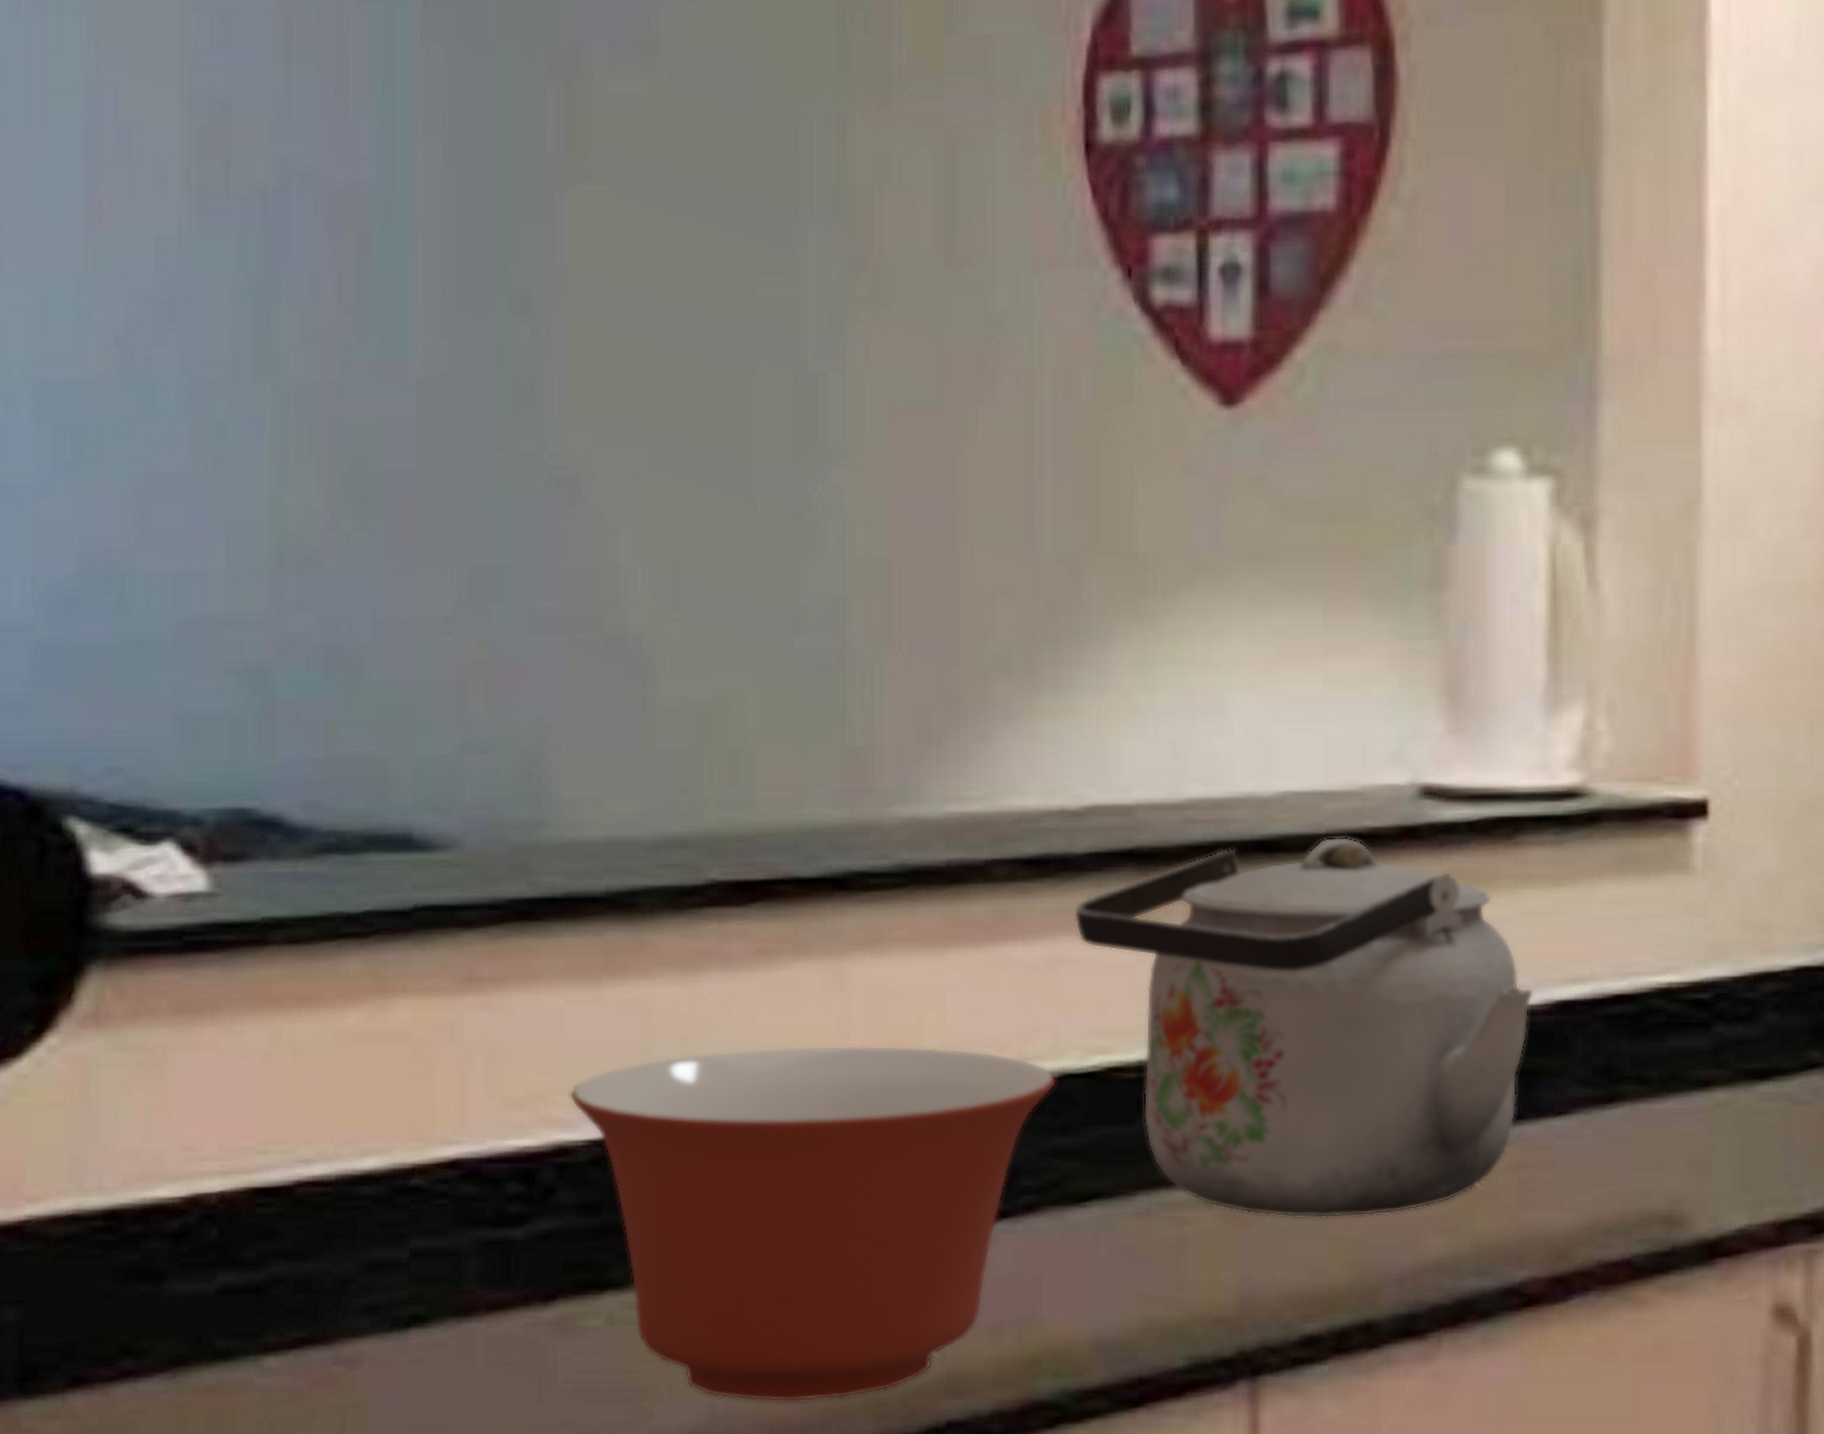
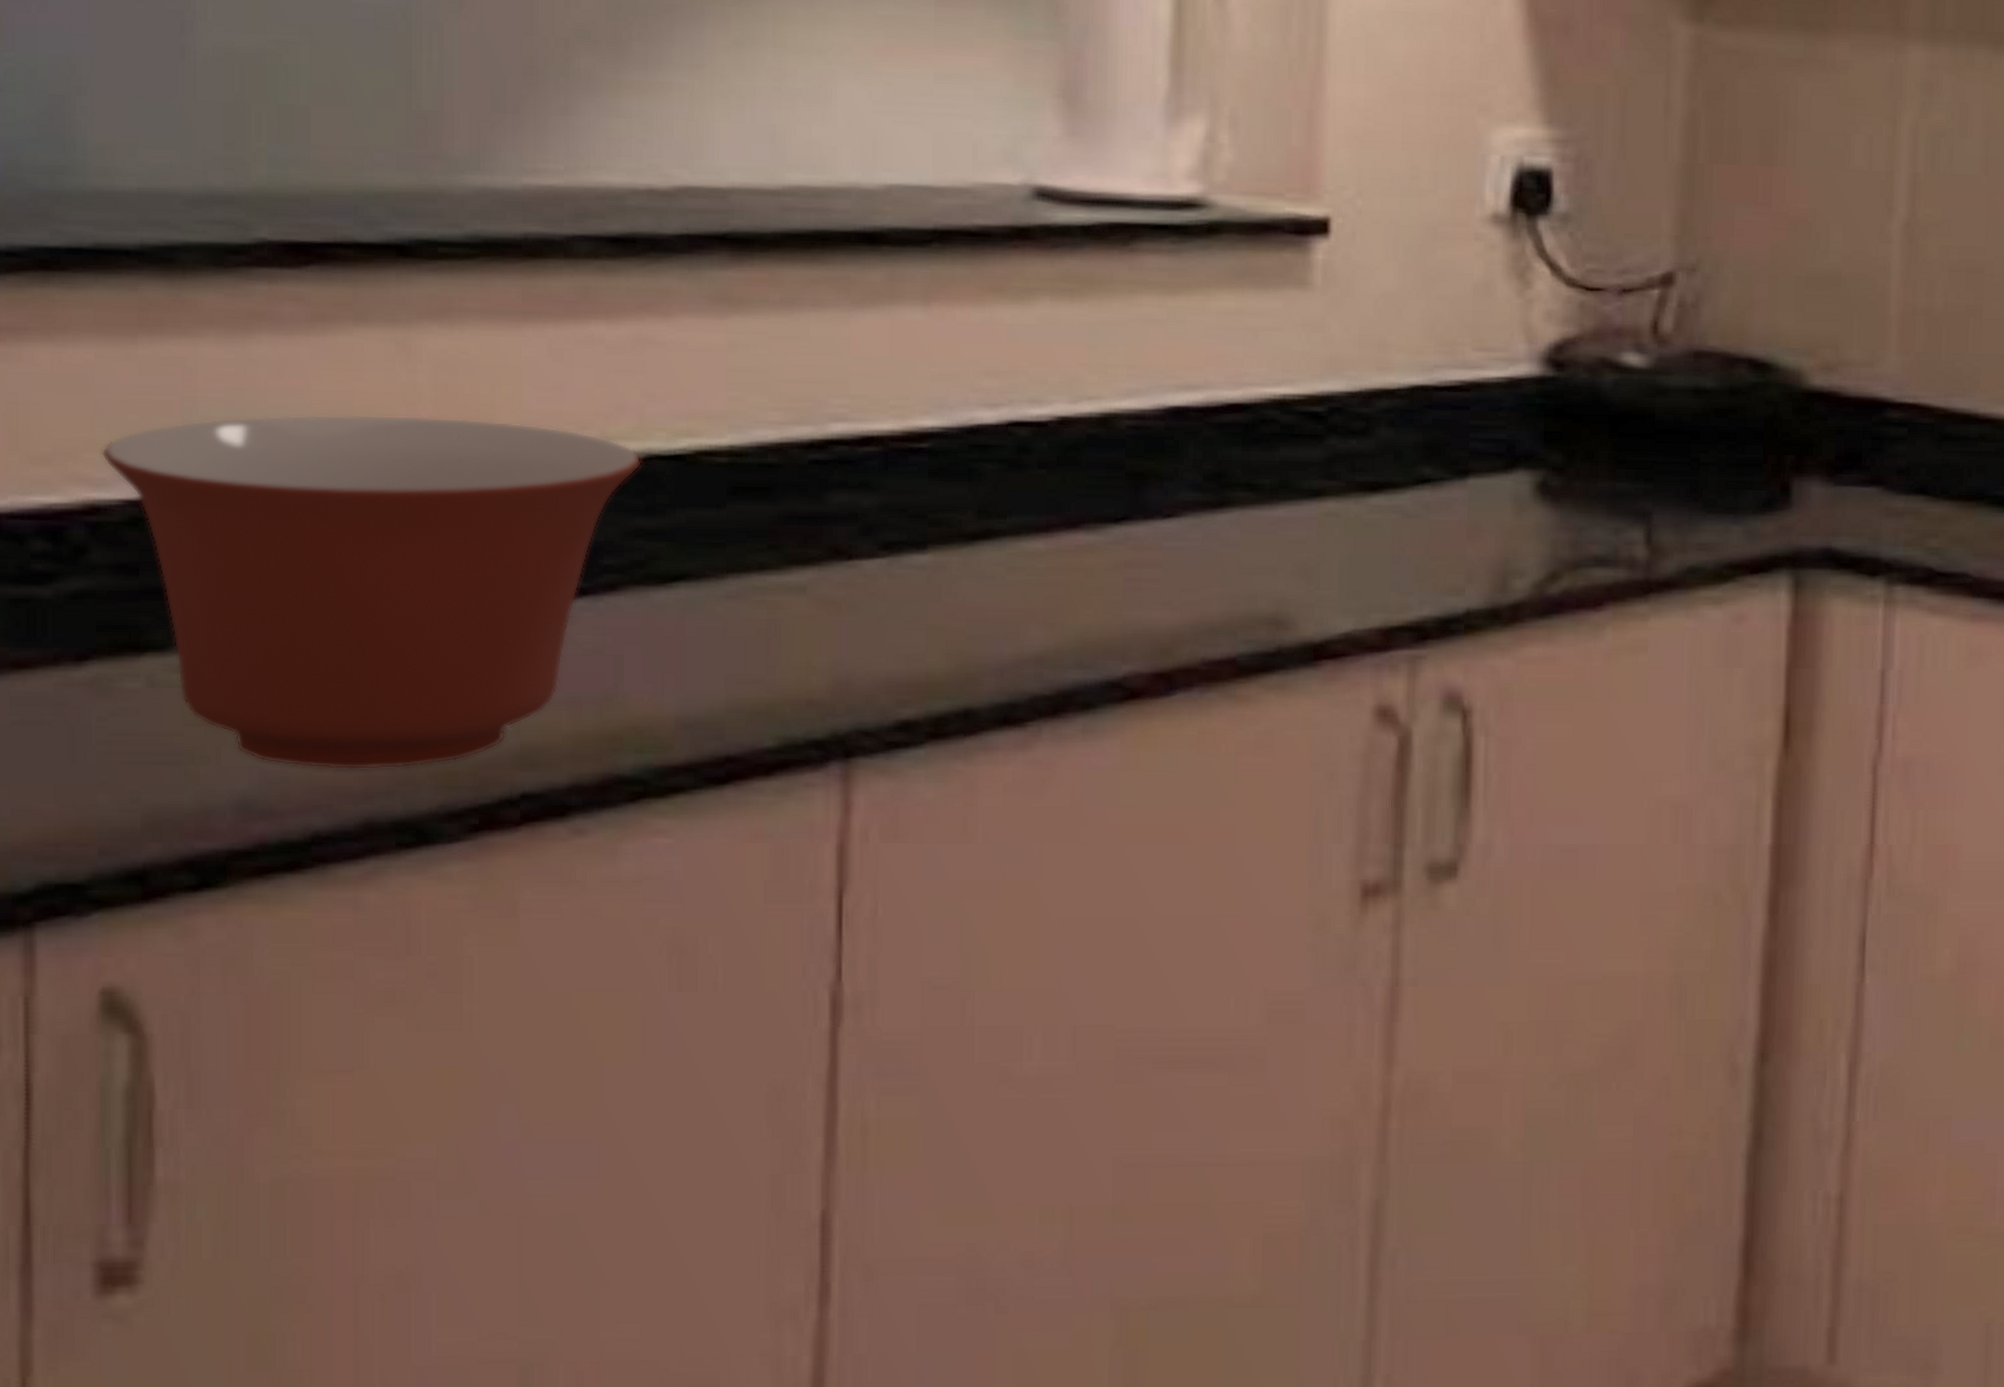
kettle: present [1074,837,1534,1219] -> none [662,232,1146,608]

